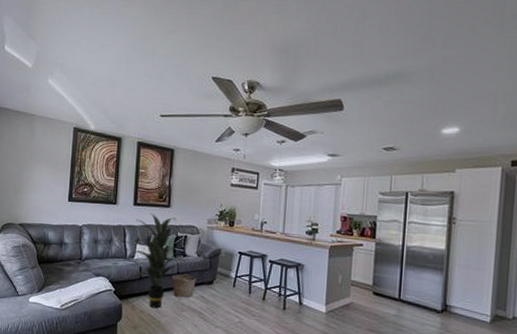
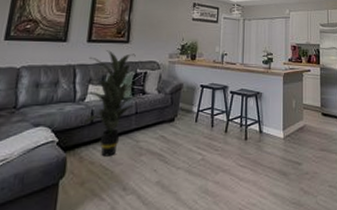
basket: present [171,274,196,298] -> none [128,114,156,140]

